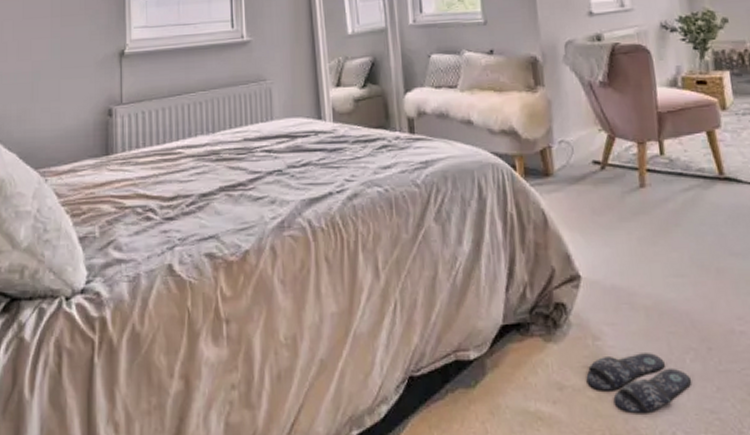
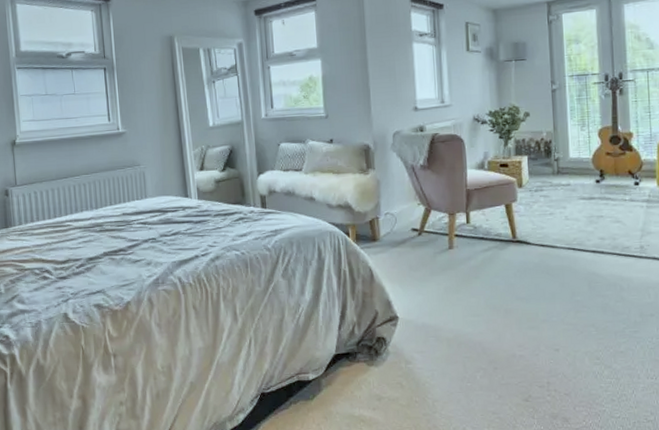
slippers: present [586,353,692,414] -> none [399,372,480,416]

